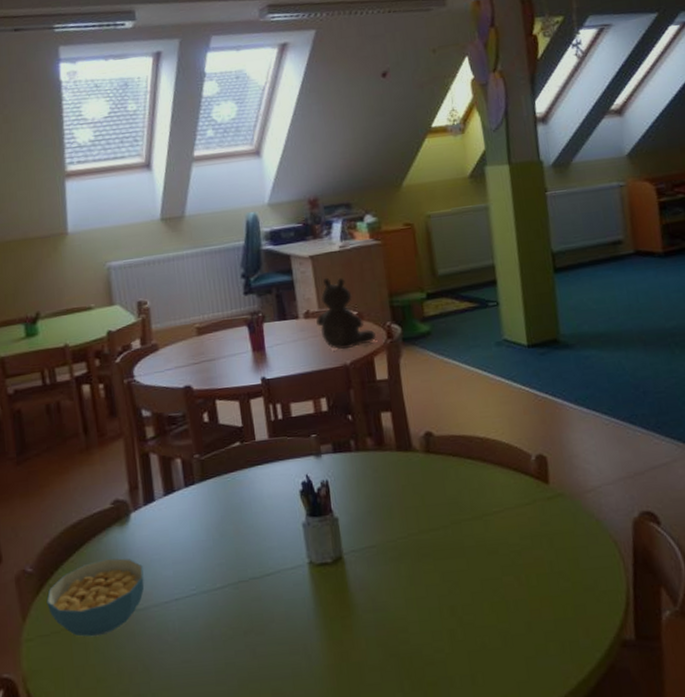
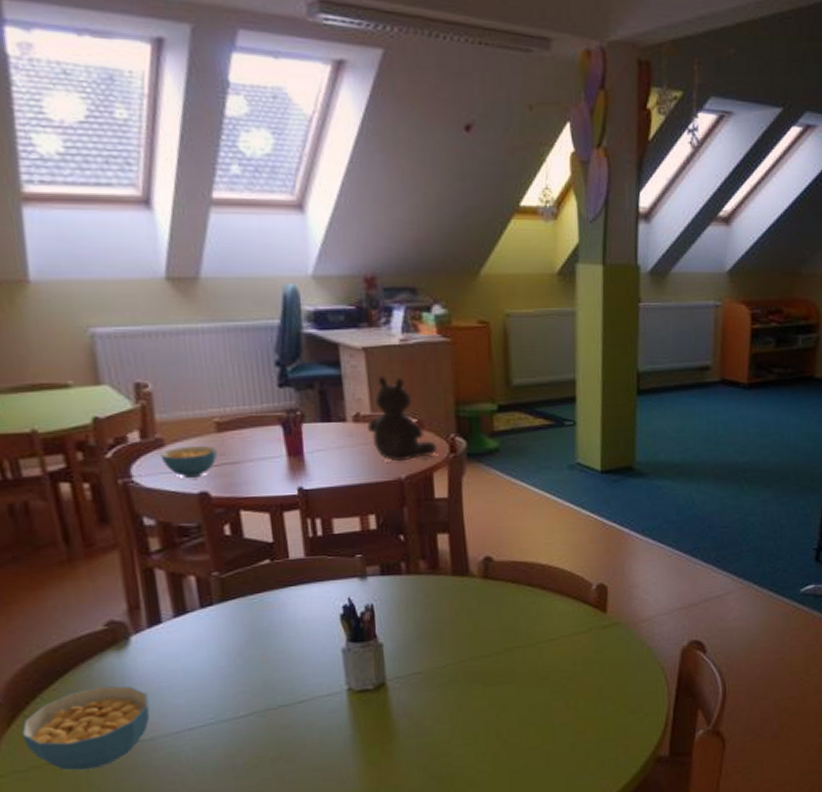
cereal bowl: none [155,347,198,376] -> present [160,445,217,479]

